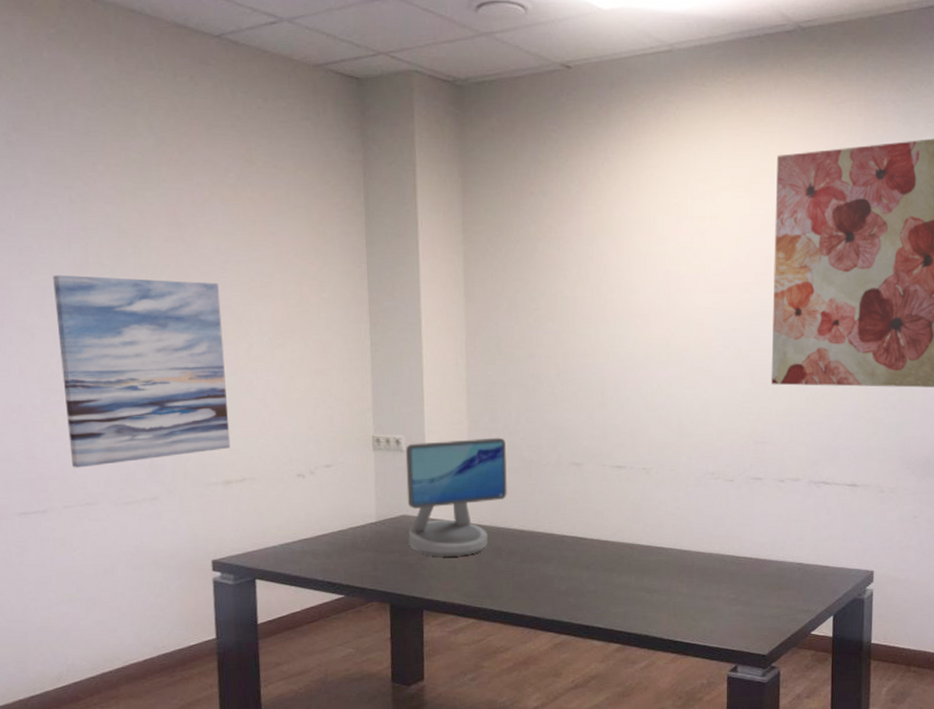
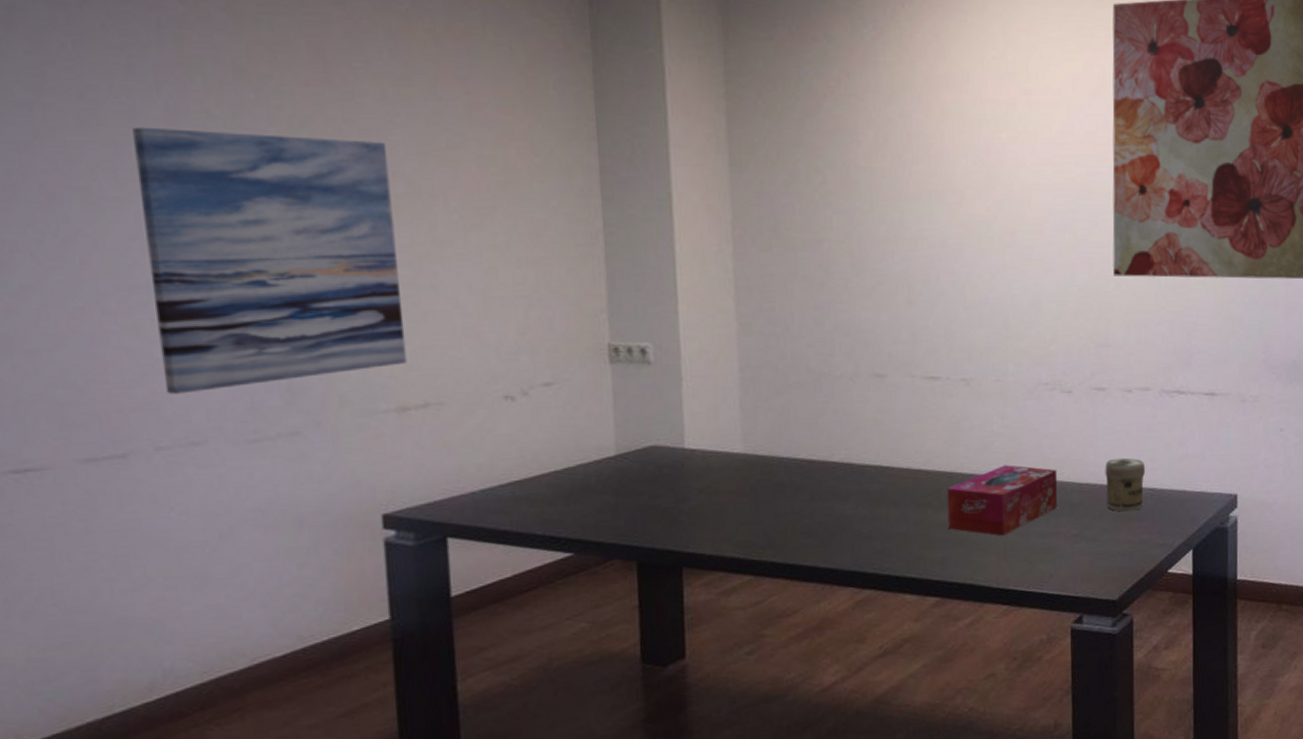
computer monitor: present [405,437,508,558] -> none [653,343,792,499]
tissue box: none [628,539,720,597] -> present [946,465,1058,536]
jar: none [759,536,793,582] -> present [1105,457,1145,512]

